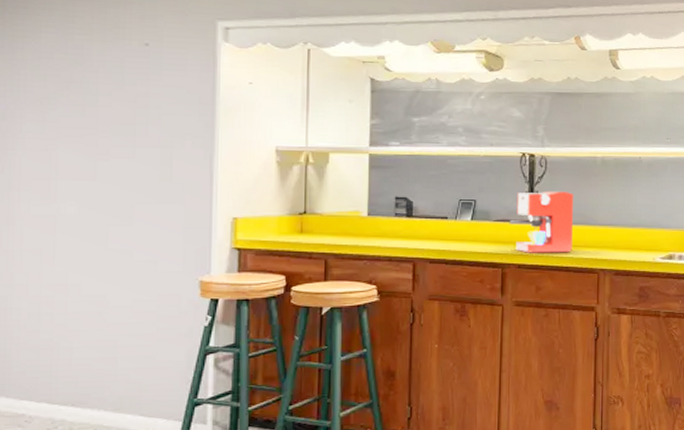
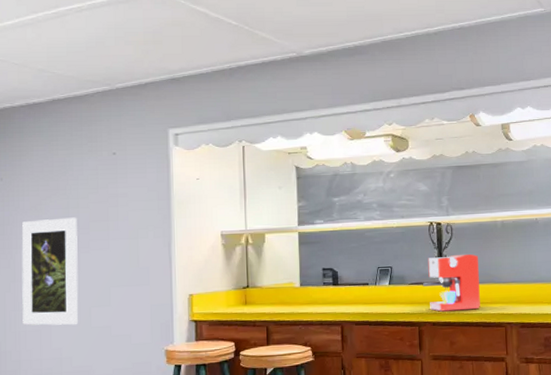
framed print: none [18,116,95,246] -> present [21,217,79,326]

